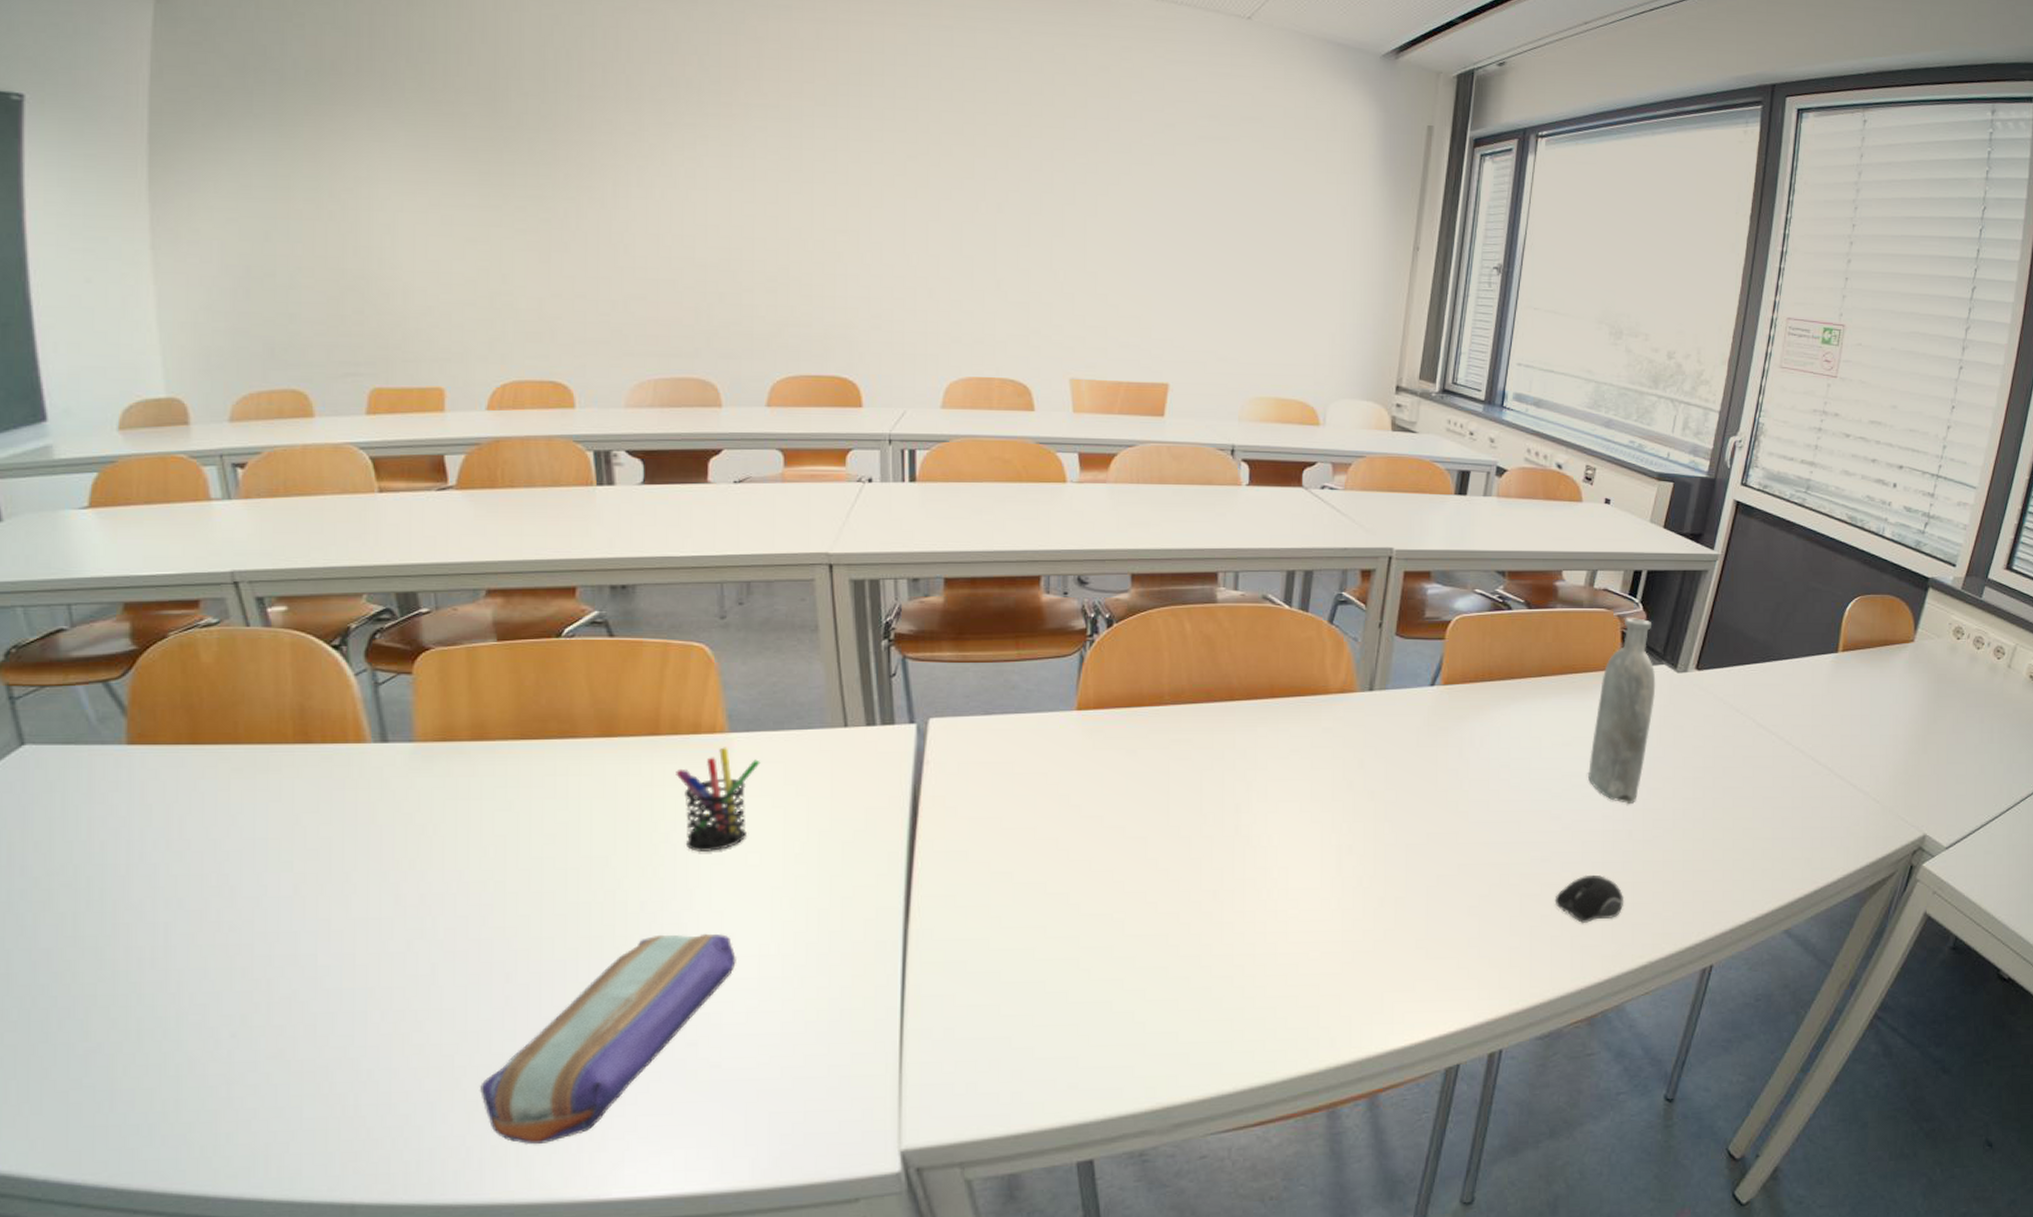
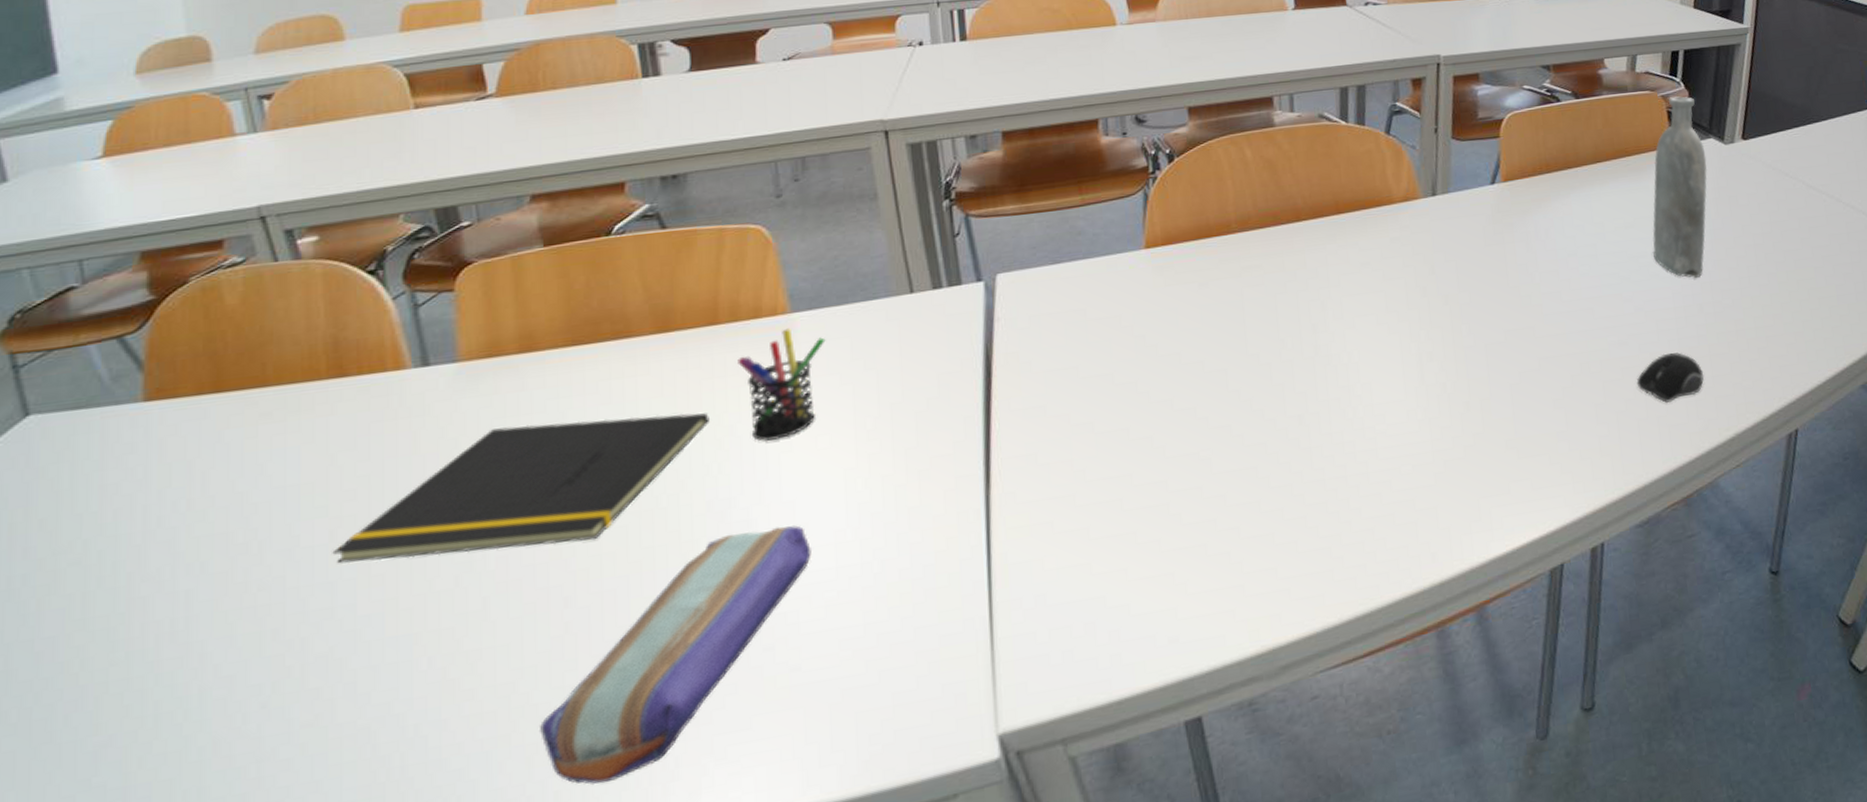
notepad: none [296,809,647,924] -> present [332,413,710,564]

